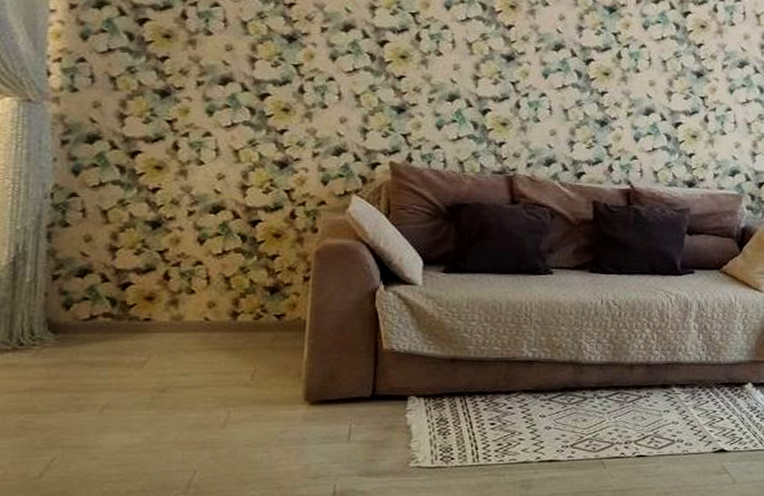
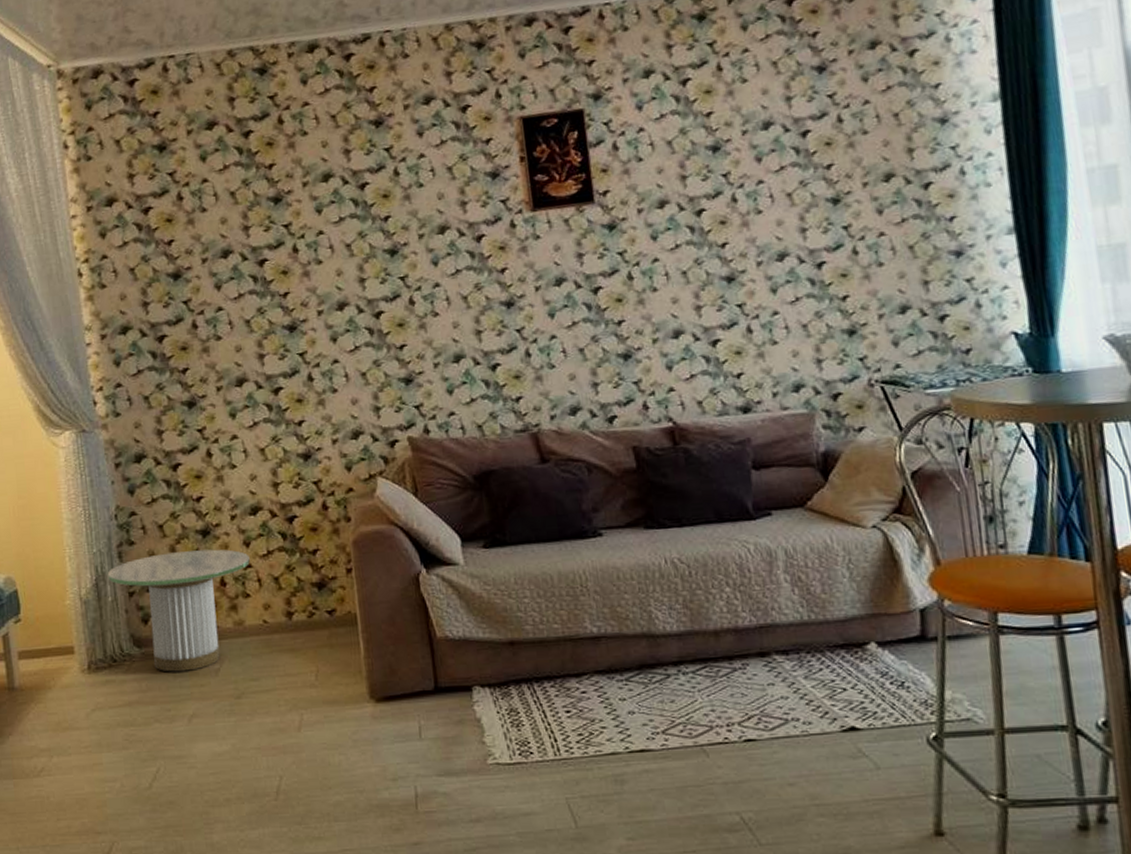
side table: none [29,240,202,361] -> present [107,549,250,672]

